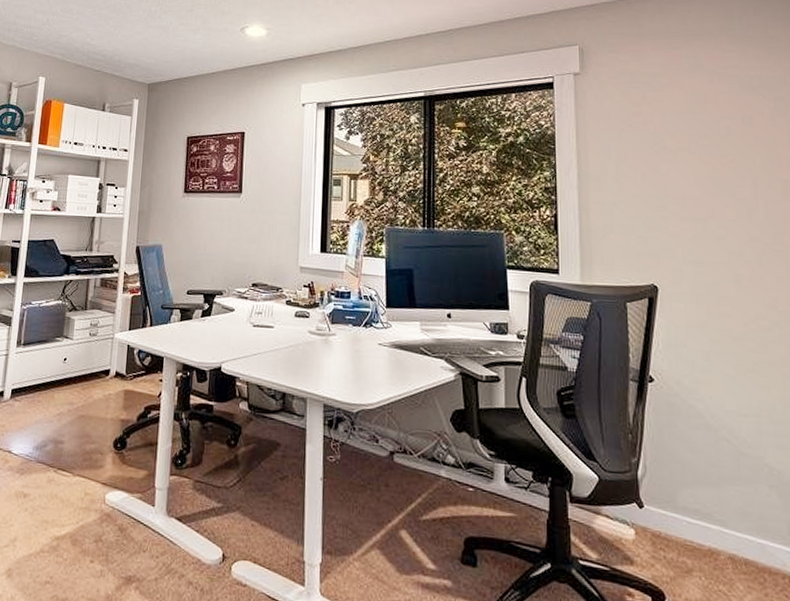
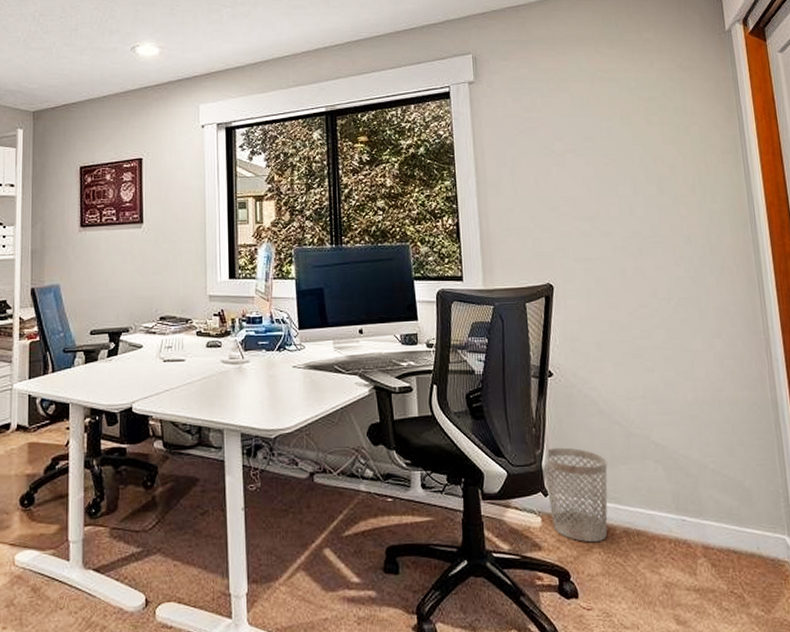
wastebasket: none [639,457,713,566] -> present [543,447,608,543]

